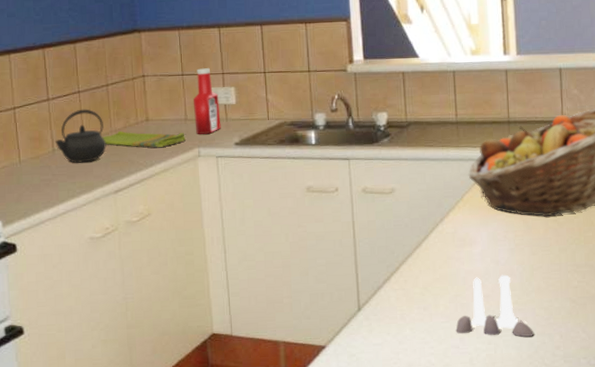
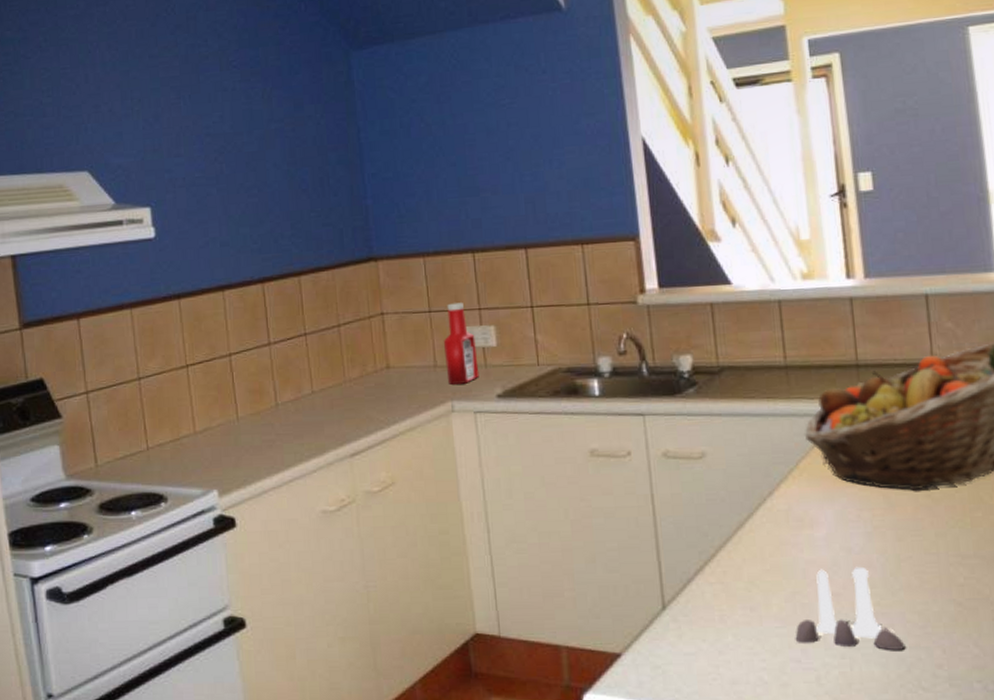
kettle: present [54,109,107,163] -> none [277,354,340,420]
dish towel: present [103,130,186,148] -> none [335,380,435,401]

